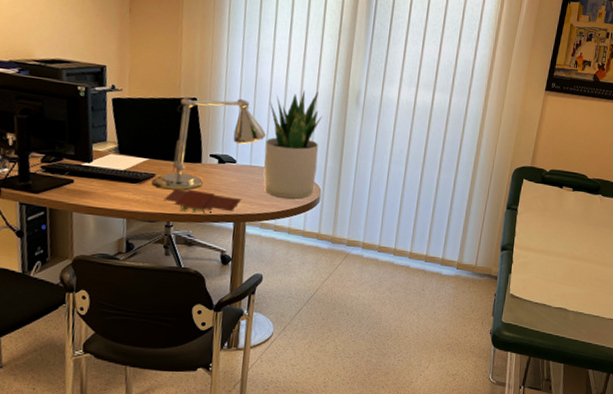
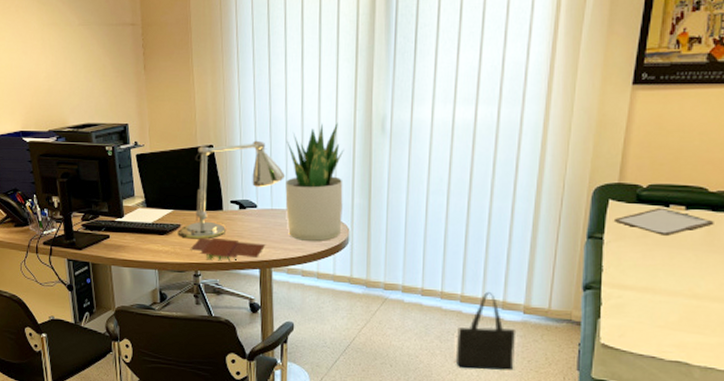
tote bag: none [401,249,451,317] -> present [455,291,517,370]
clipboard: none [525,188,590,211] -> present [613,207,714,237]

